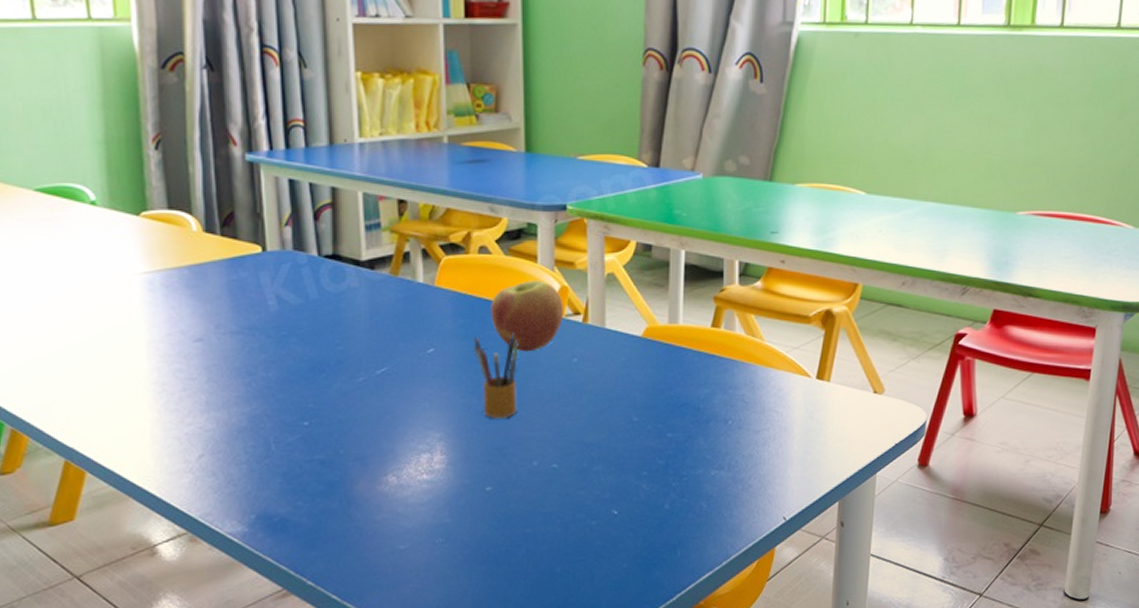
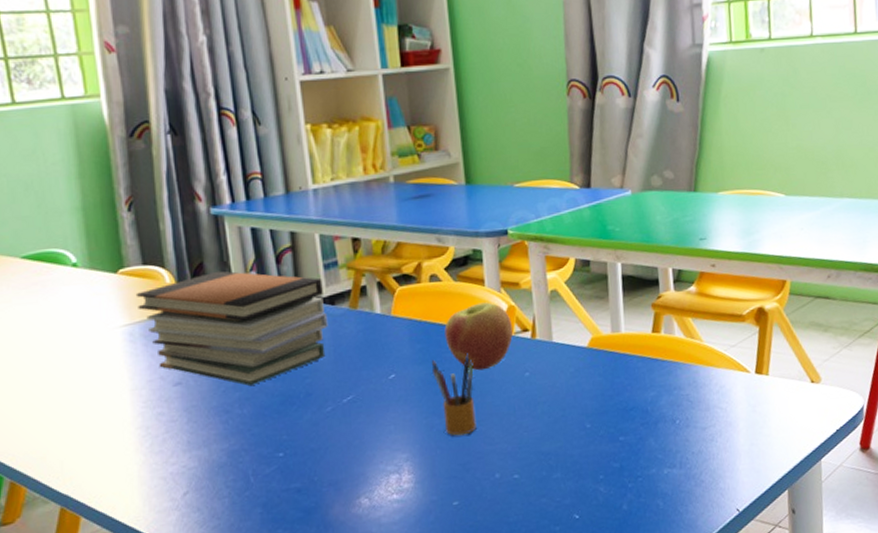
book stack: none [158,222,366,348] -> present [135,270,328,386]

